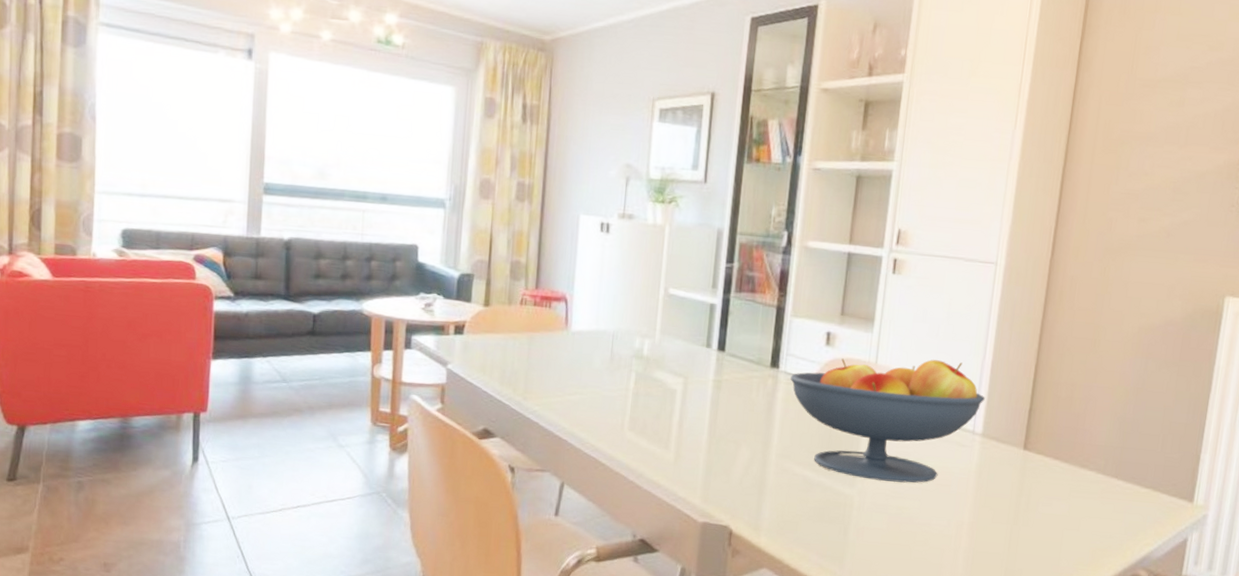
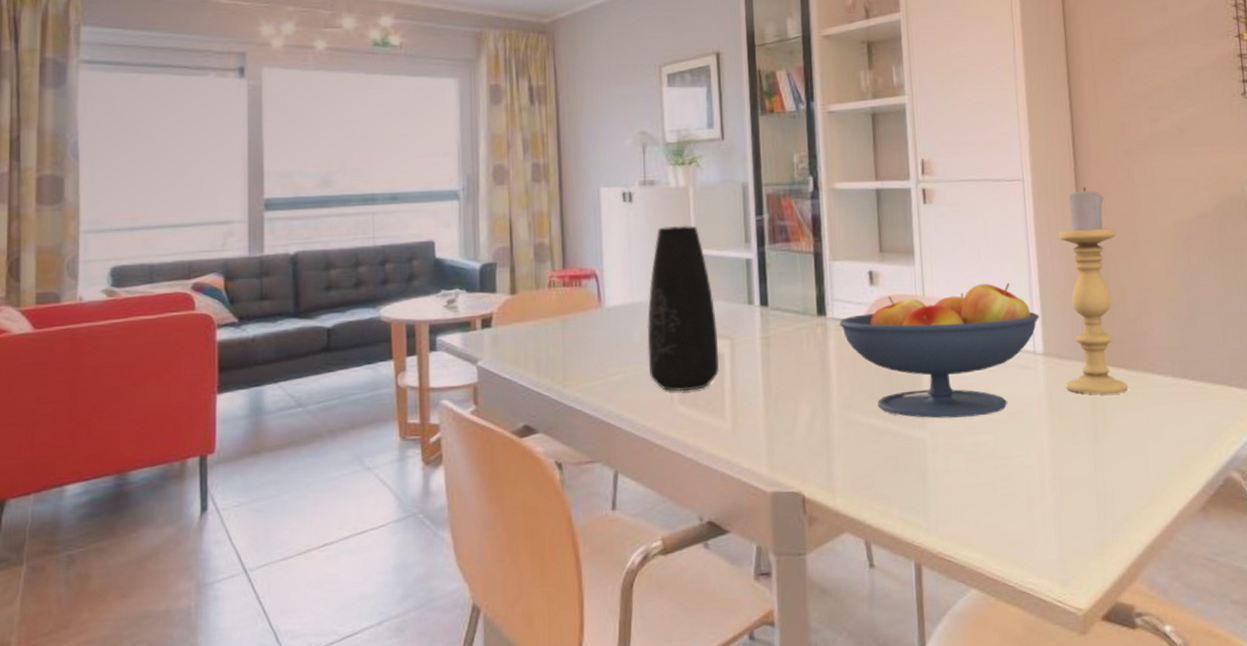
vase: none [604,261,675,420] -> present [647,225,720,392]
candle holder: none [998,279,1079,482] -> present [1058,187,1128,394]

